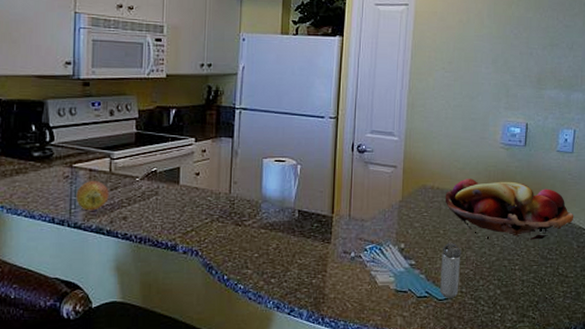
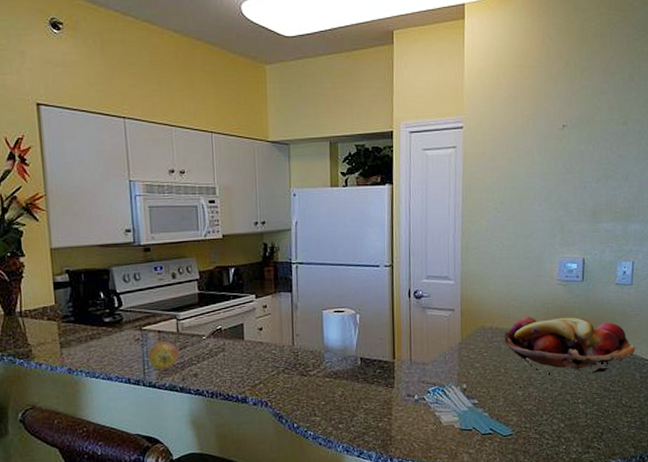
shaker: present [440,242,462,298] -> none [504,380,523,434]

